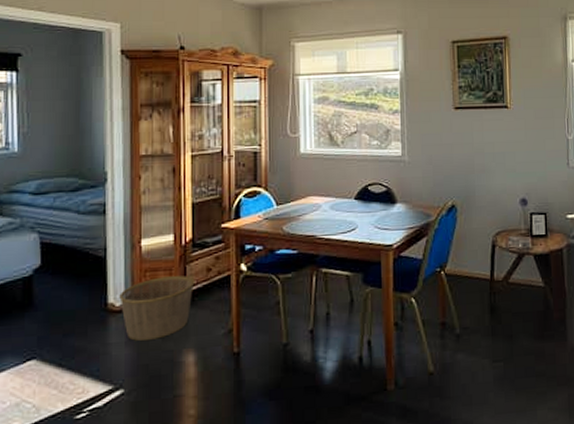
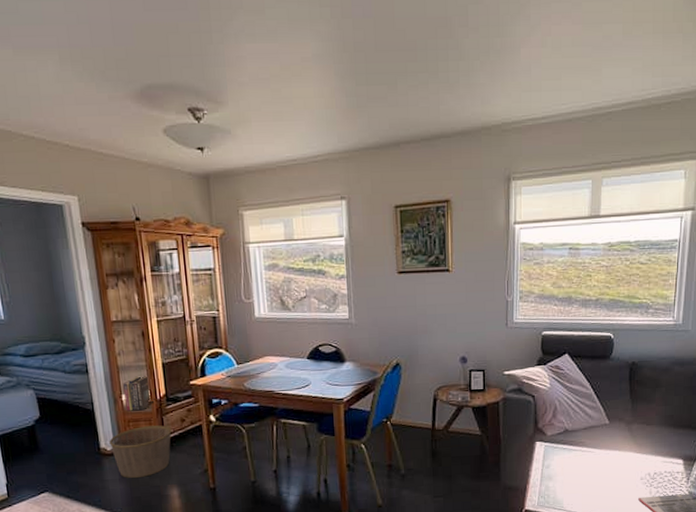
books: none [144,216,177,259] -> present [123,375,154,411]

